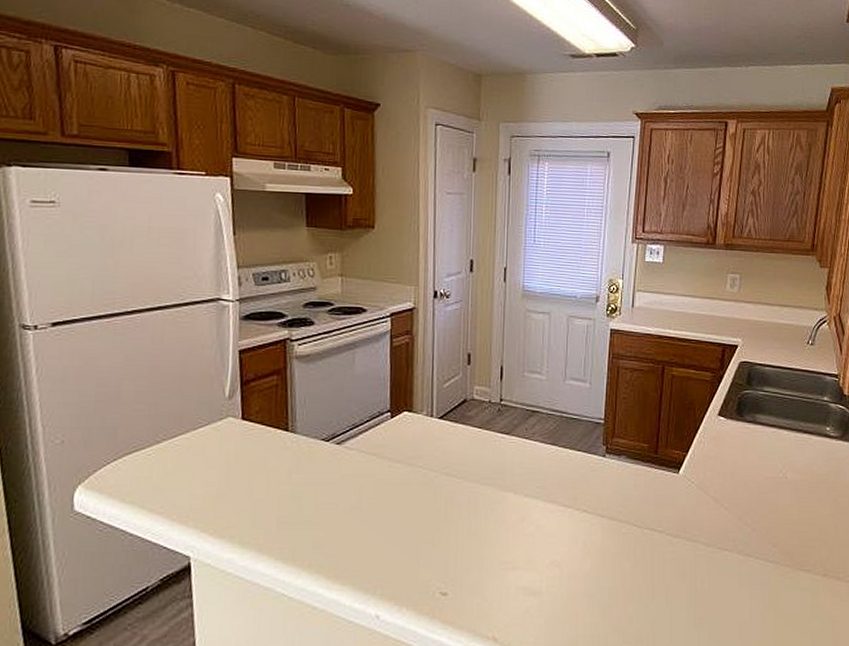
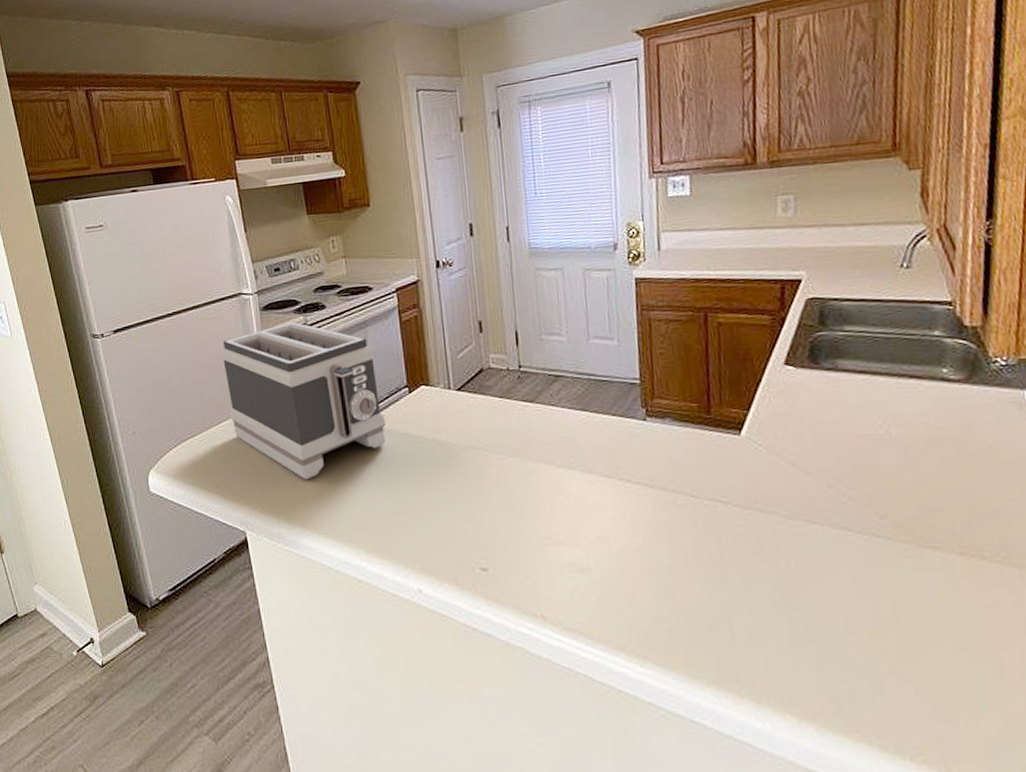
toaster: none [185,335,364,502] -> present [220,321,386,480]

